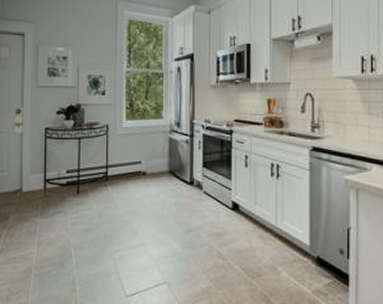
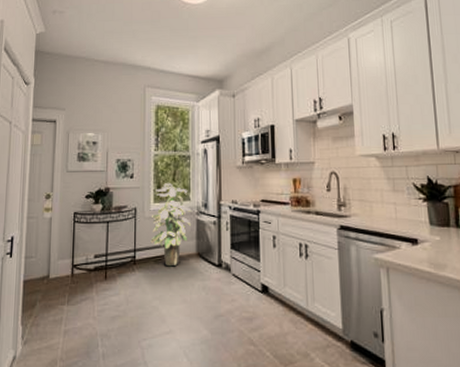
indoor plant: none [123,101,164,183] -> present [150,183,192,267]

